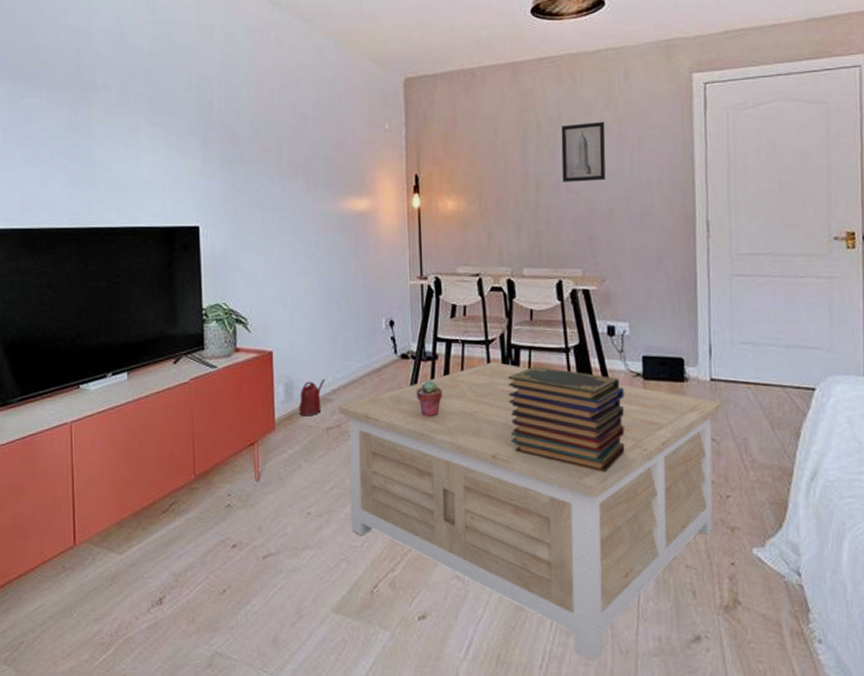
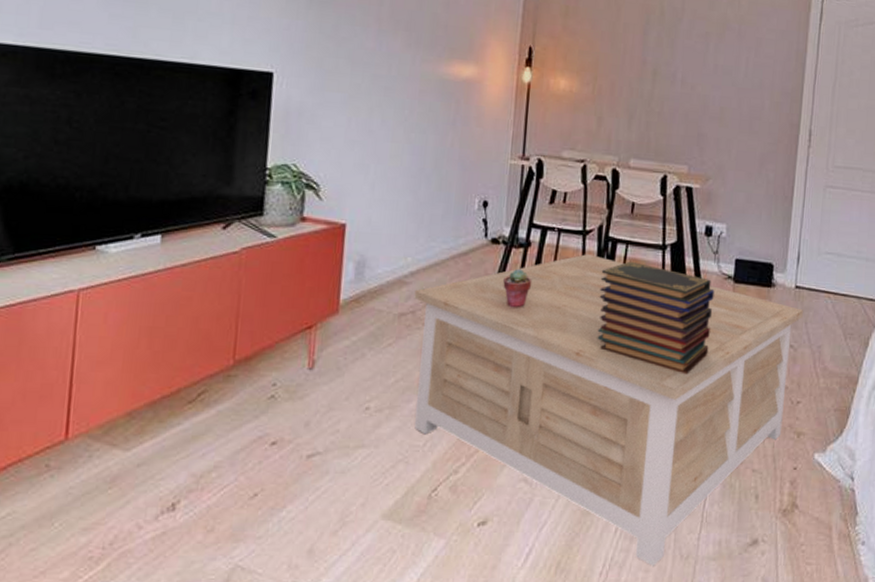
watering can: present [299,378,326,417] -> none [369,258,404,300]
wall art: present [561,122,606,182] -> none [679,16,727,79]

